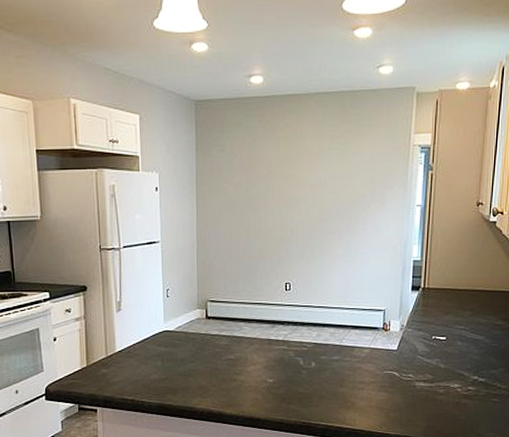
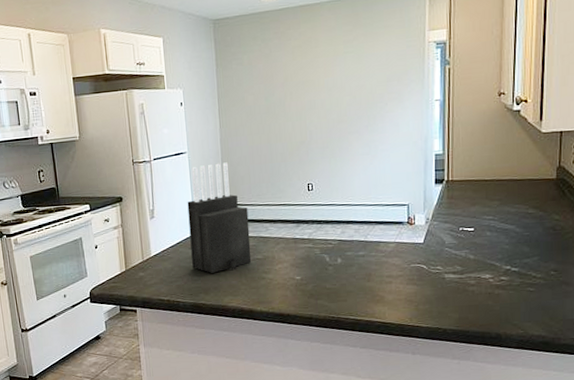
knife block: none [158,255,223,373] -> present [187,162,251,273]

